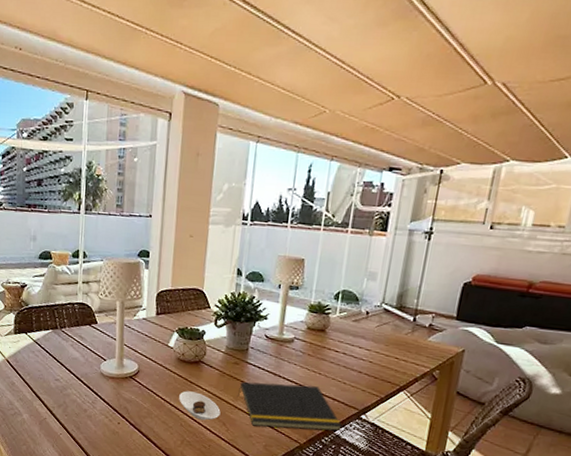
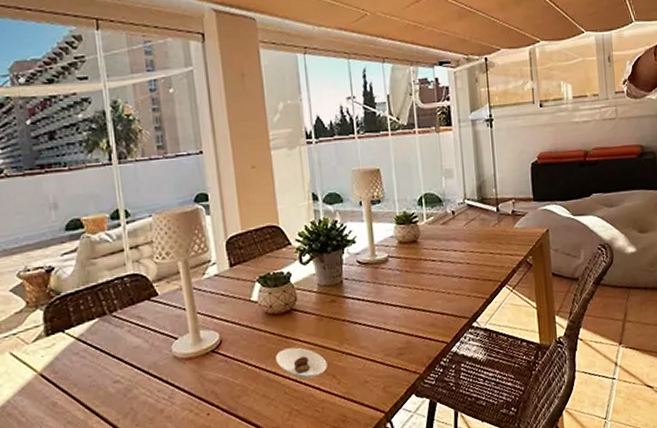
notepad: present [237,381,342,432] -> none [341,304,457,369]

